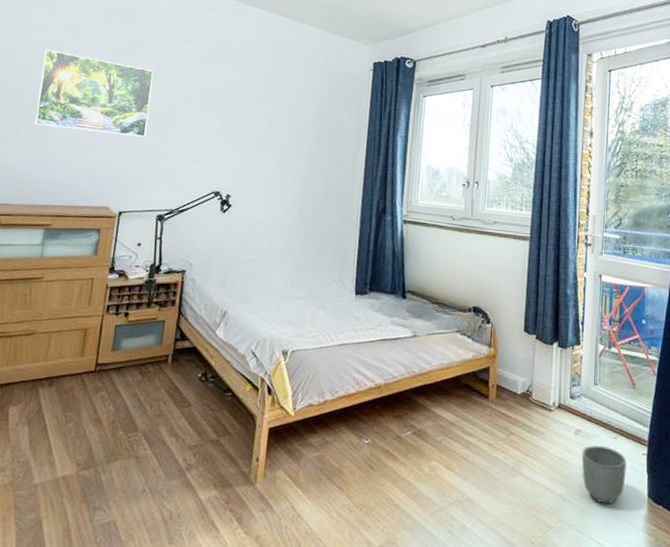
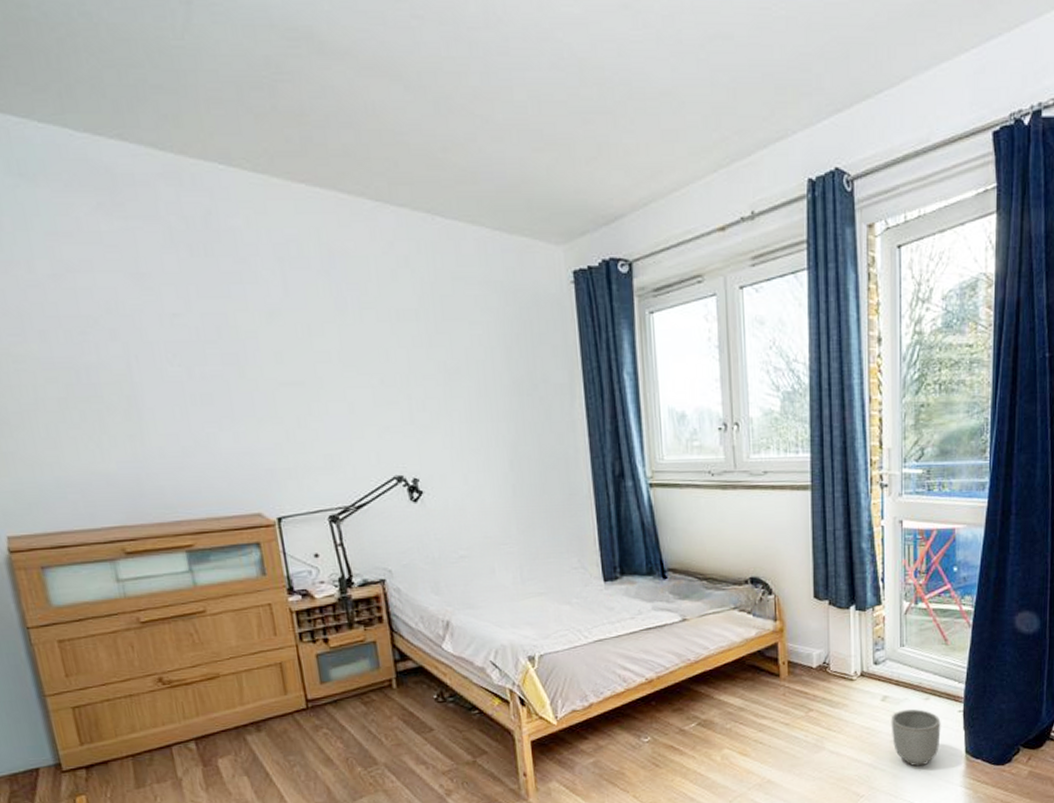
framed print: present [34,49,154,137] -> none [99,302,283,417]

